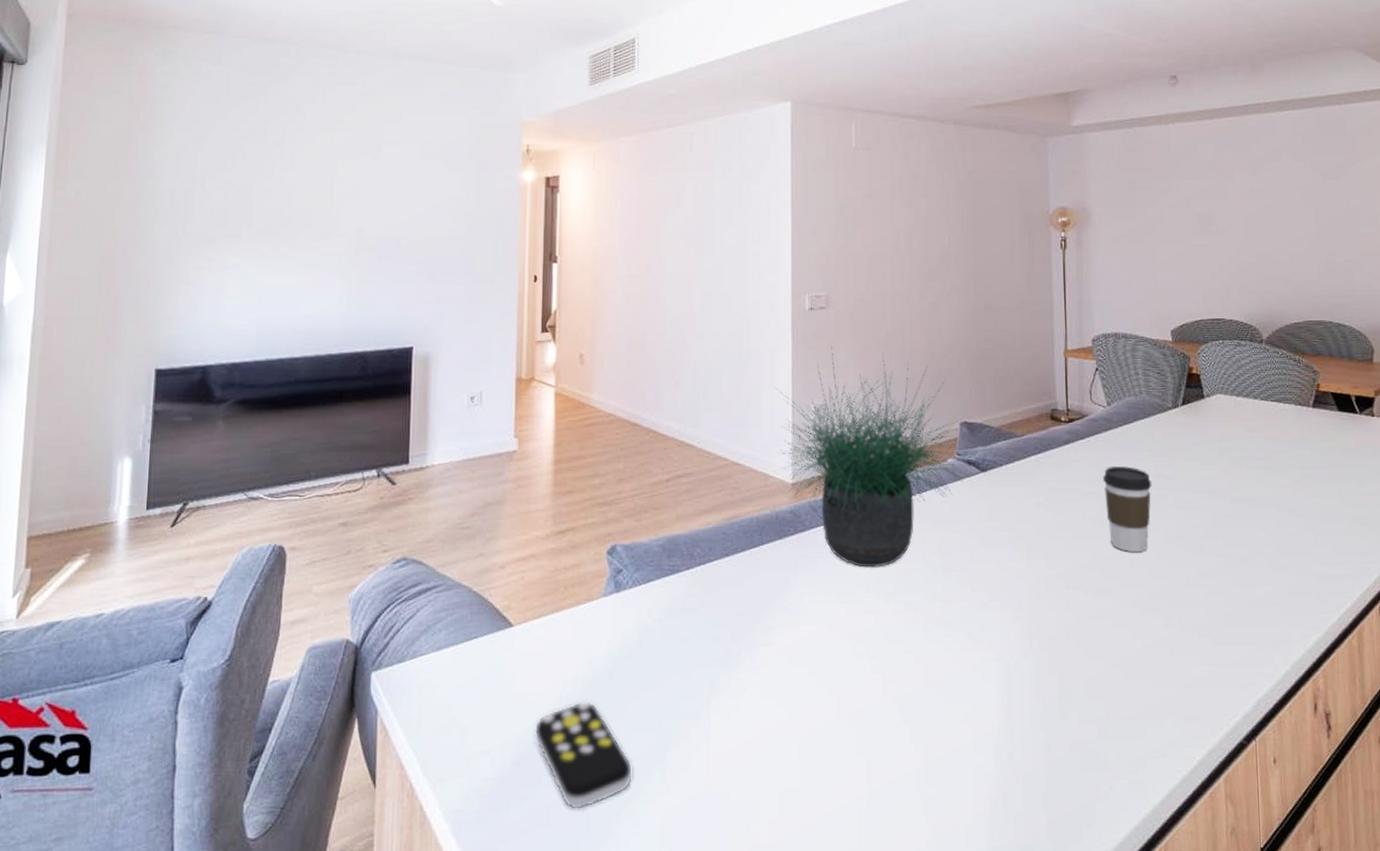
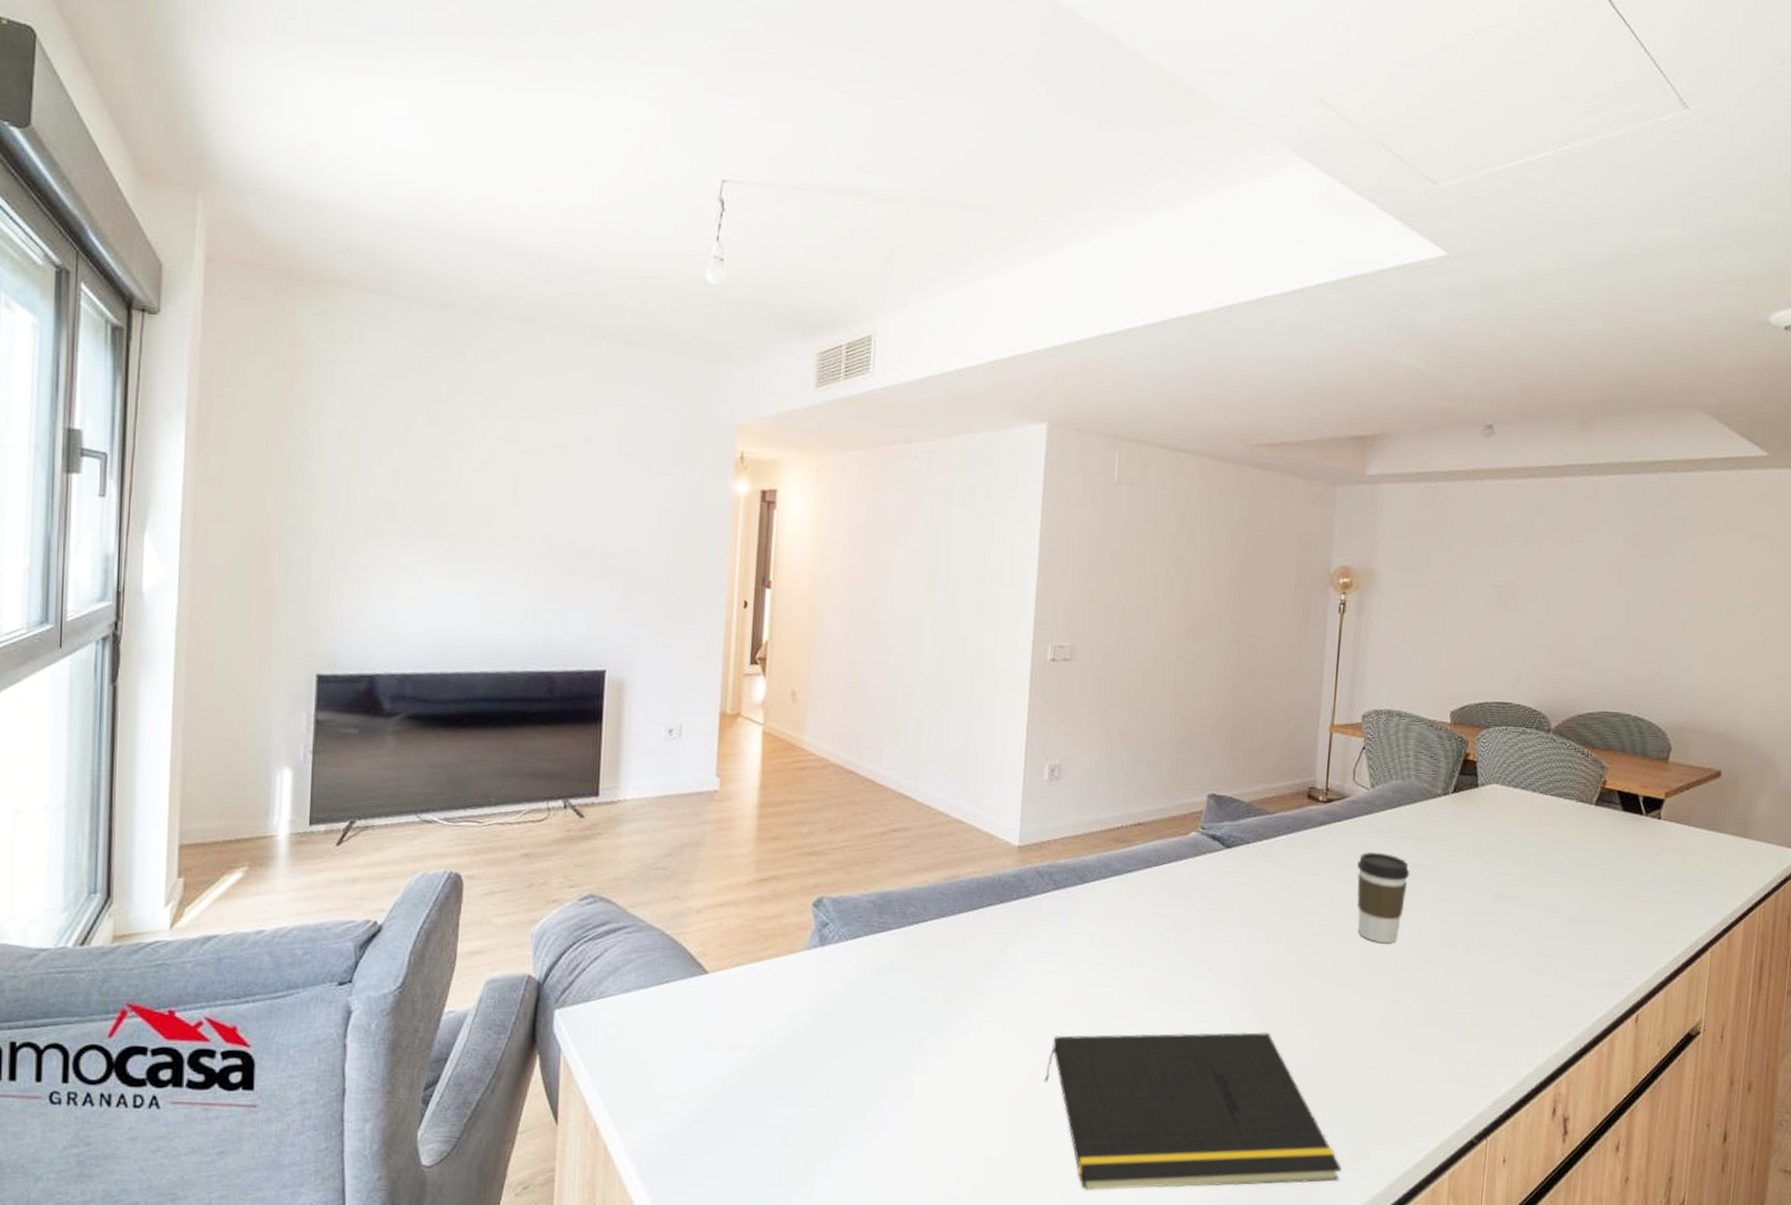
remote control: present [534,701,633,809] -> none [727,1053,830,1160]
potted plant: present [777,347,963,568] -> none [1008,703,1206,940]
notepad: none [832,647,1121,820] -> present [1044,1031,1341,1191]

